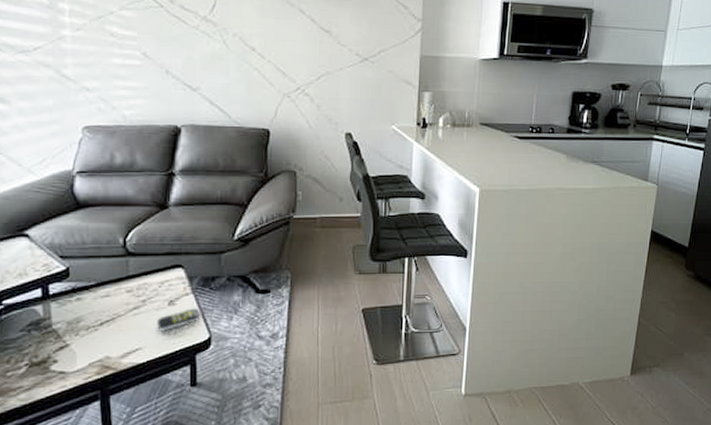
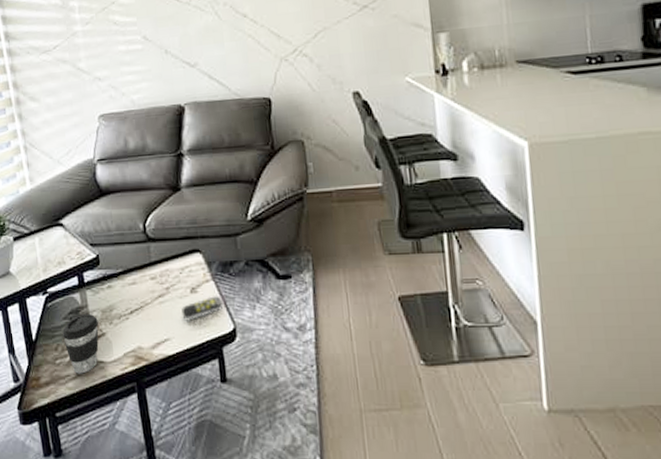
coffee cup: none [18,325,62,385] -> present [62,313,99,374]

